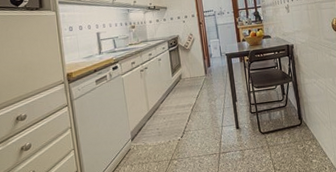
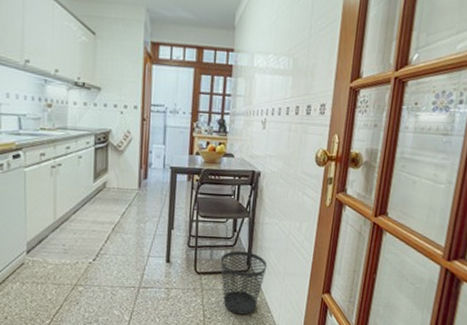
wastebasket: none [277,109,316,163] -> present [220,251,268,315]

